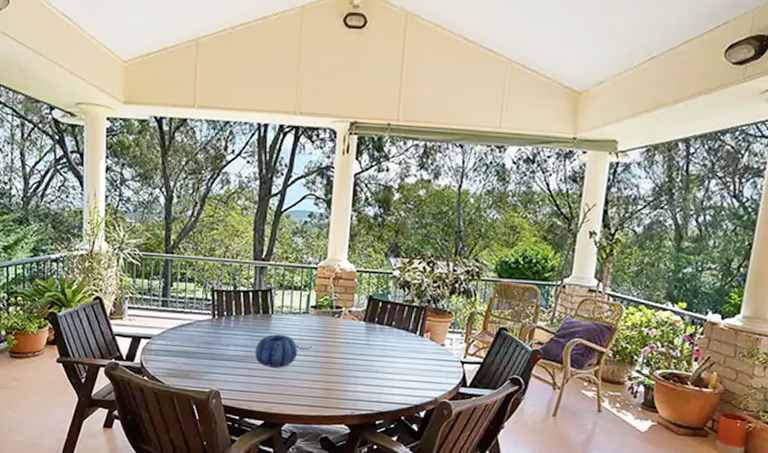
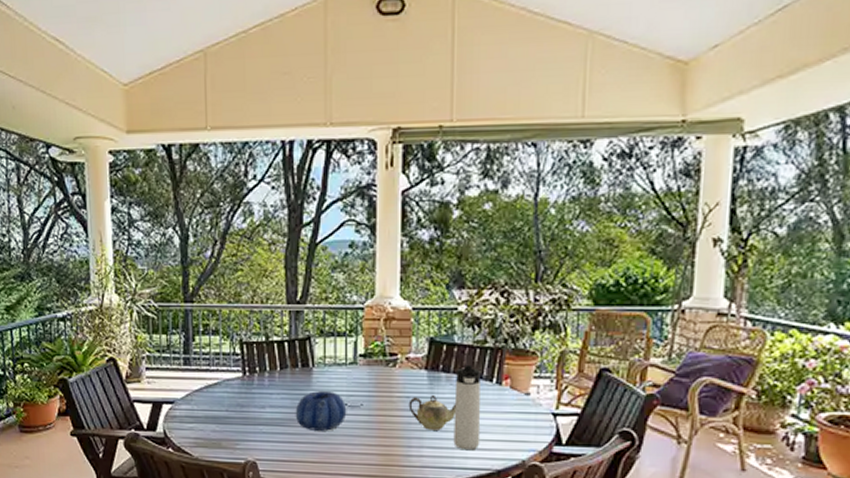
teapot: none [348,341,386,371] -> present [408,394,456,430]
thermos bottle: none [382,319,408,388] -> present [453,364,481,450]

